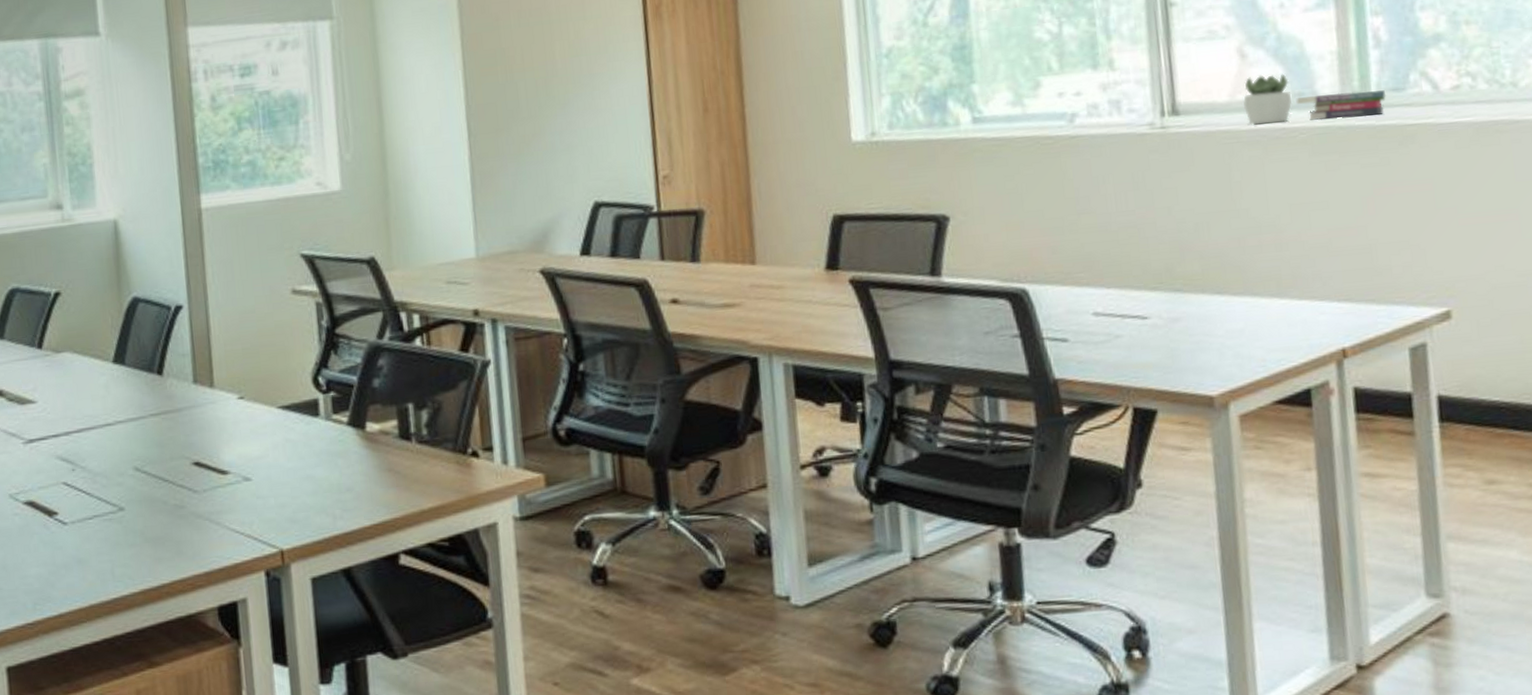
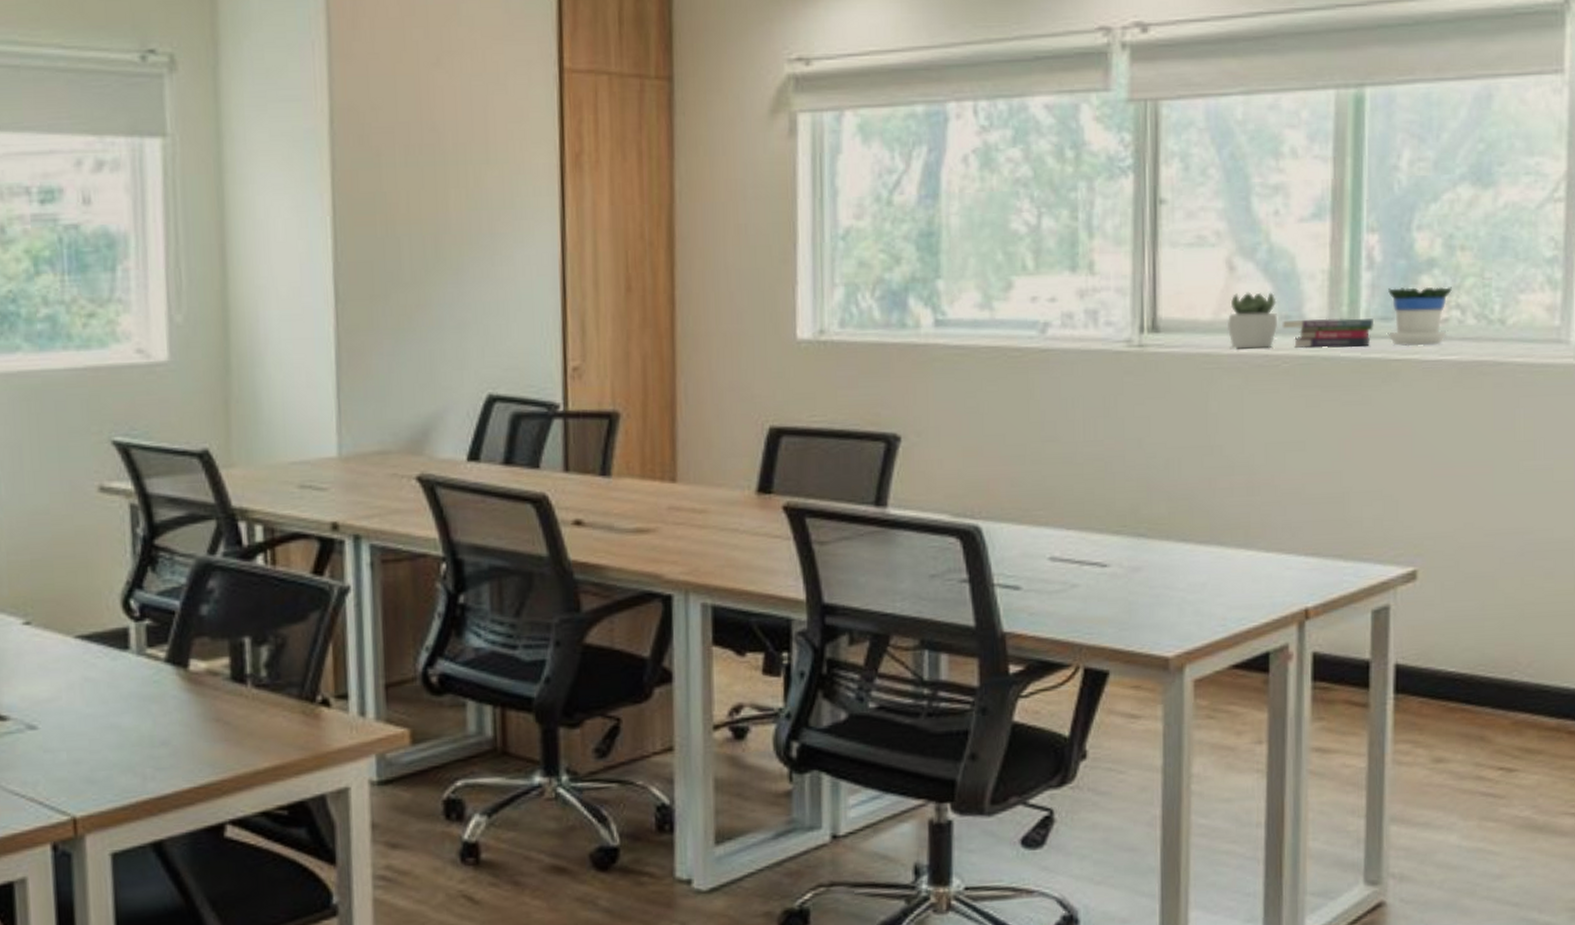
flowerpot: none [1397,57,1460,113] -> present [1388,287,1452,347]

